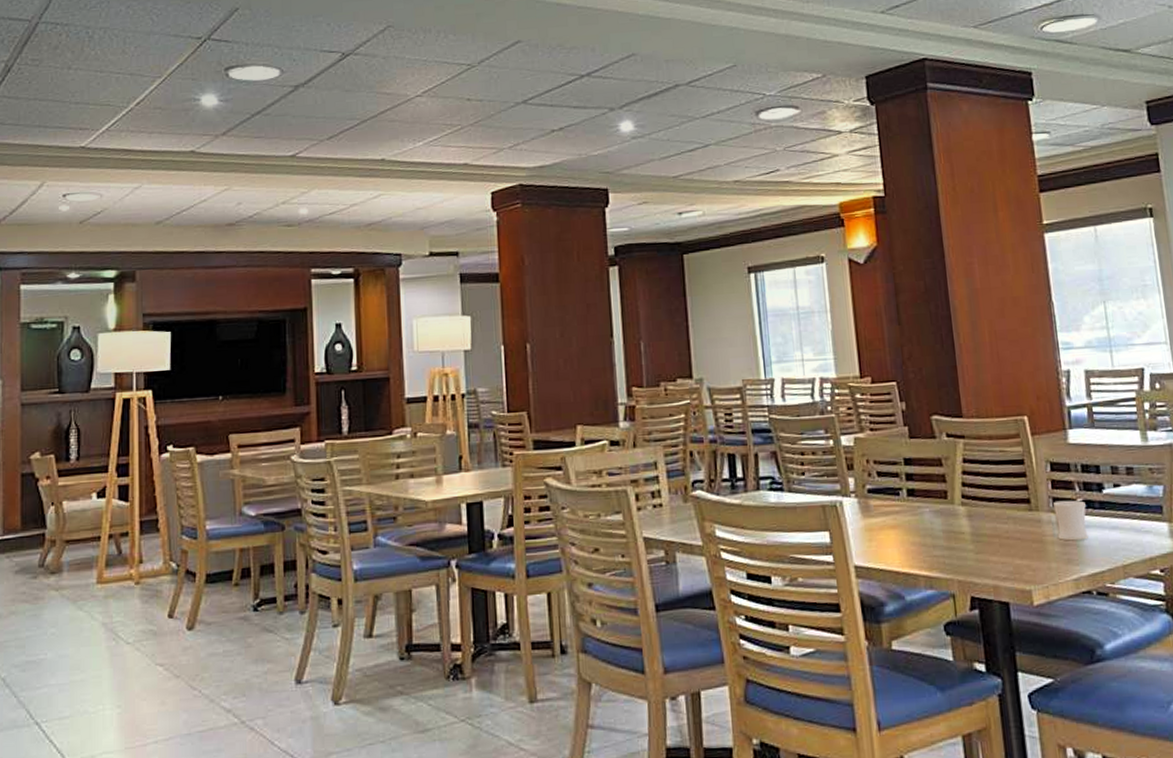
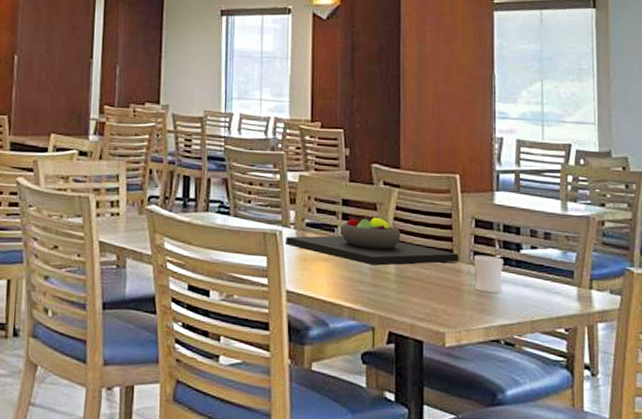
fruit bowl: none [847,469,1038,527] -> present [286,215,459,266]

